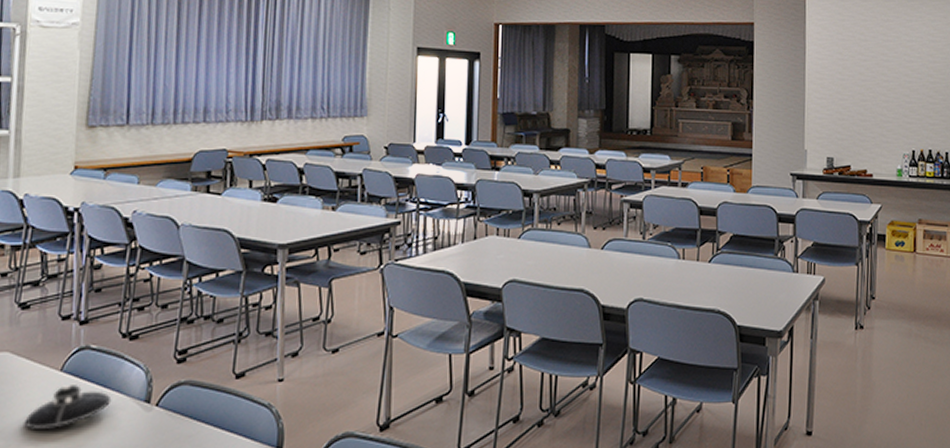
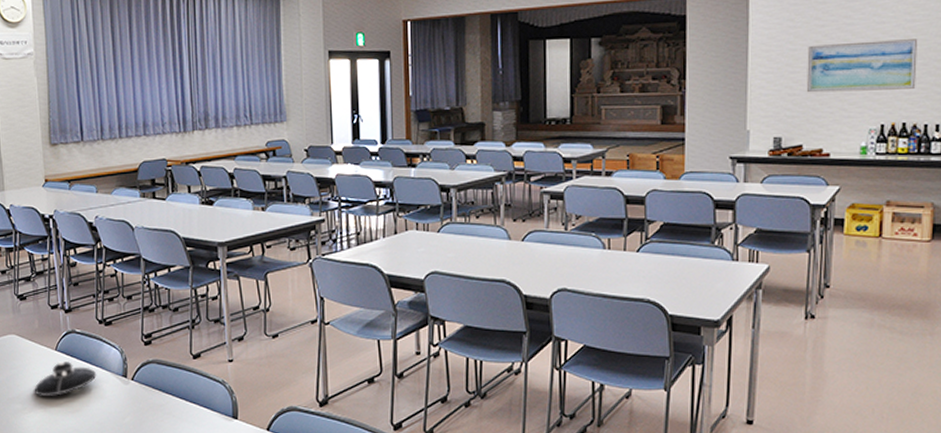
wall art: none [853,76,939,120] -> present [807,39,918,93]

